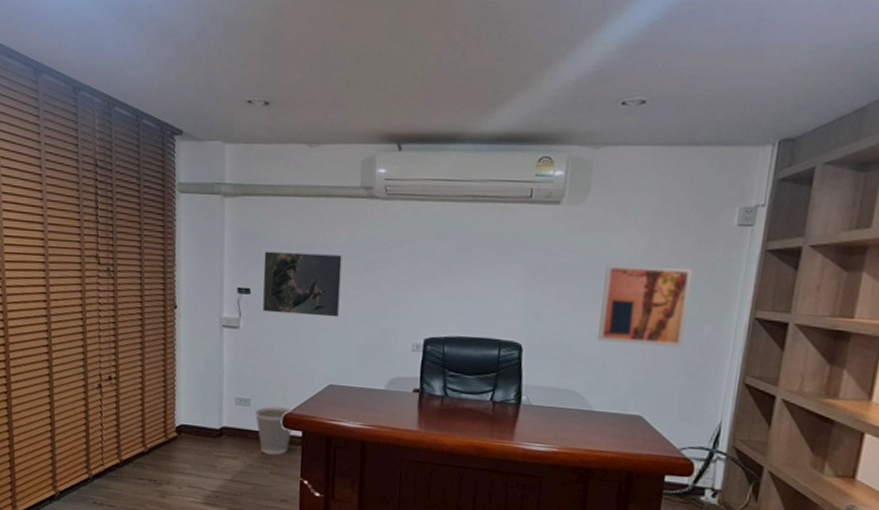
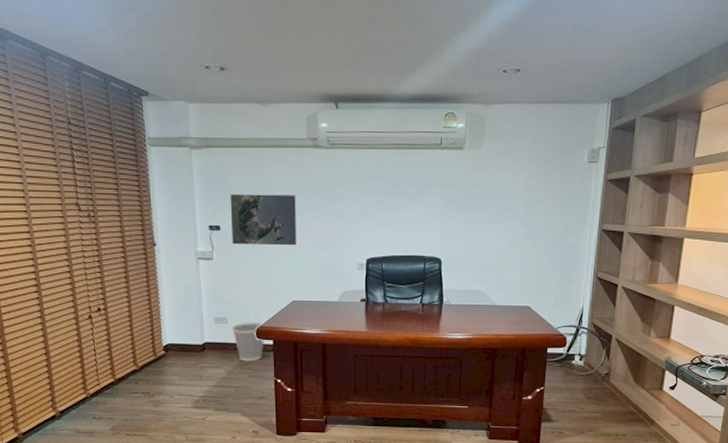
wall art: present [598,264,693,347] -> none [496,194,559,254]

